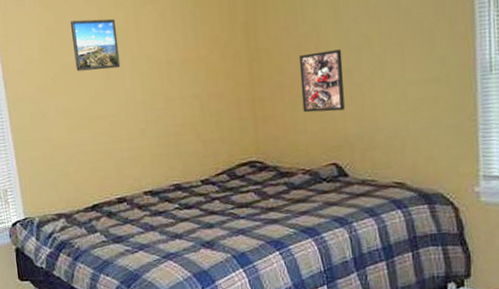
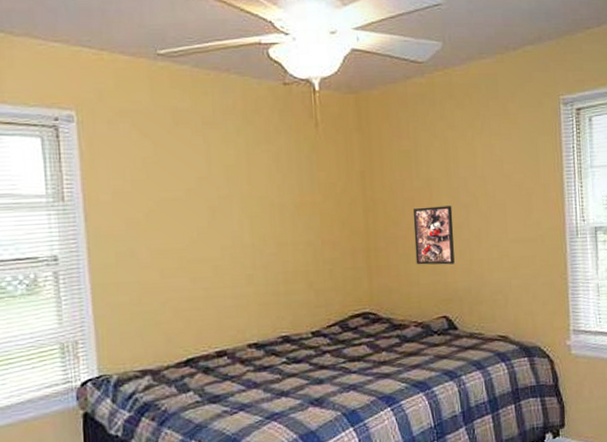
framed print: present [70,19,121,72] -> none [172,152,228,208]

